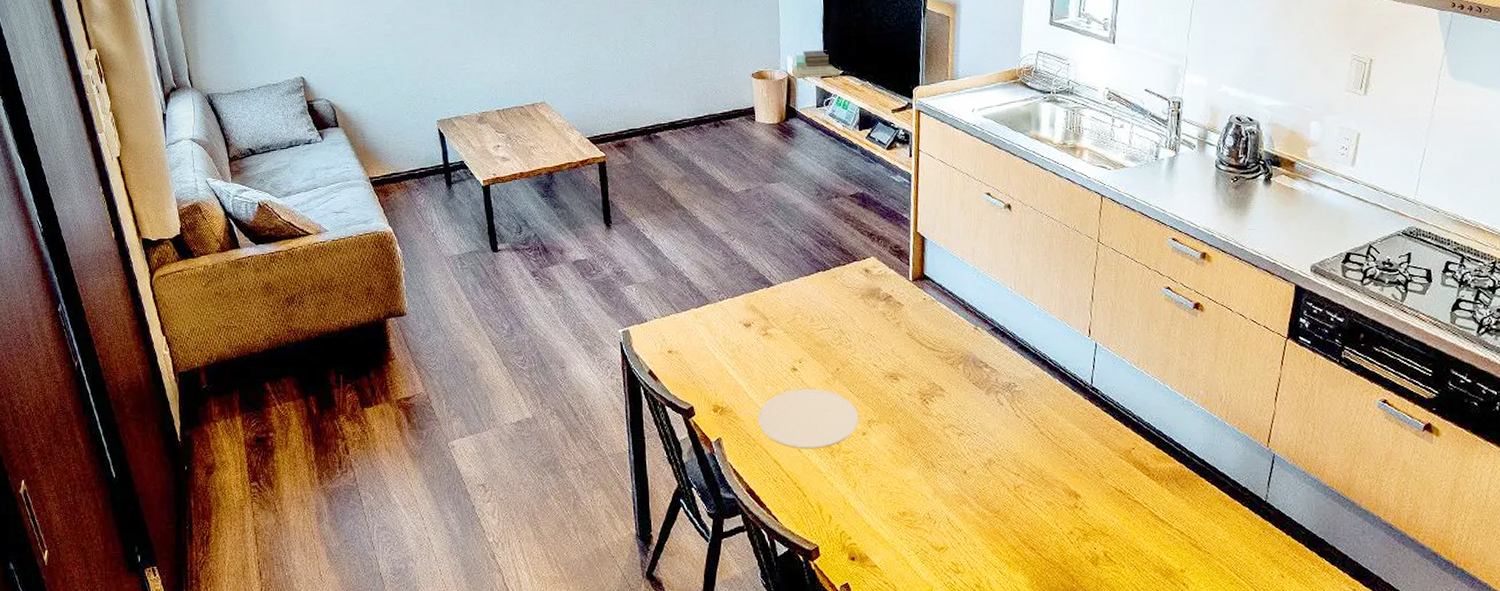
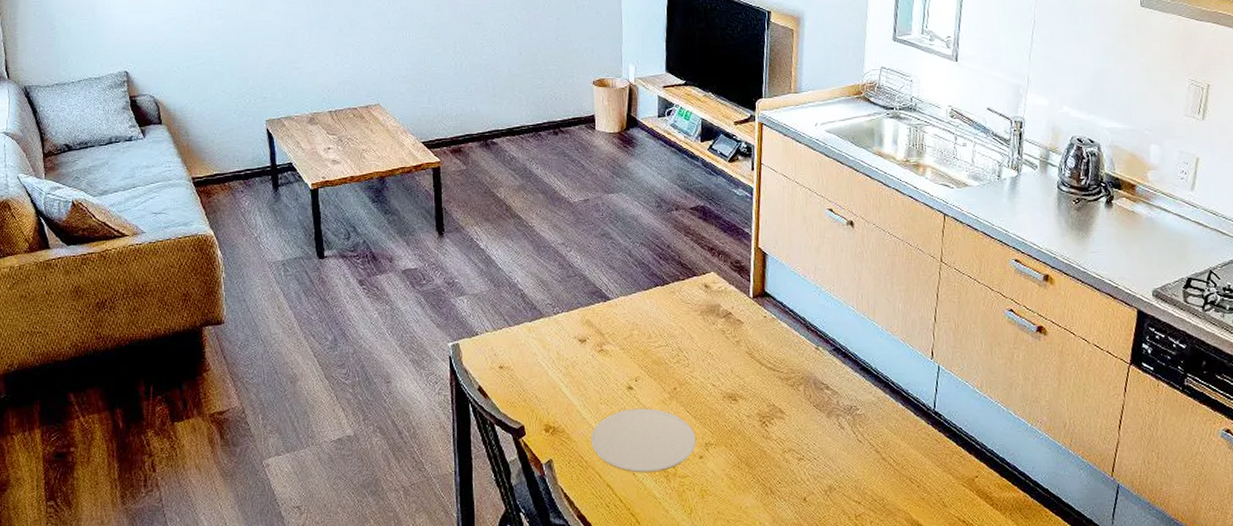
books: present [792,50,841,78] -> none [634,59,683,87]

